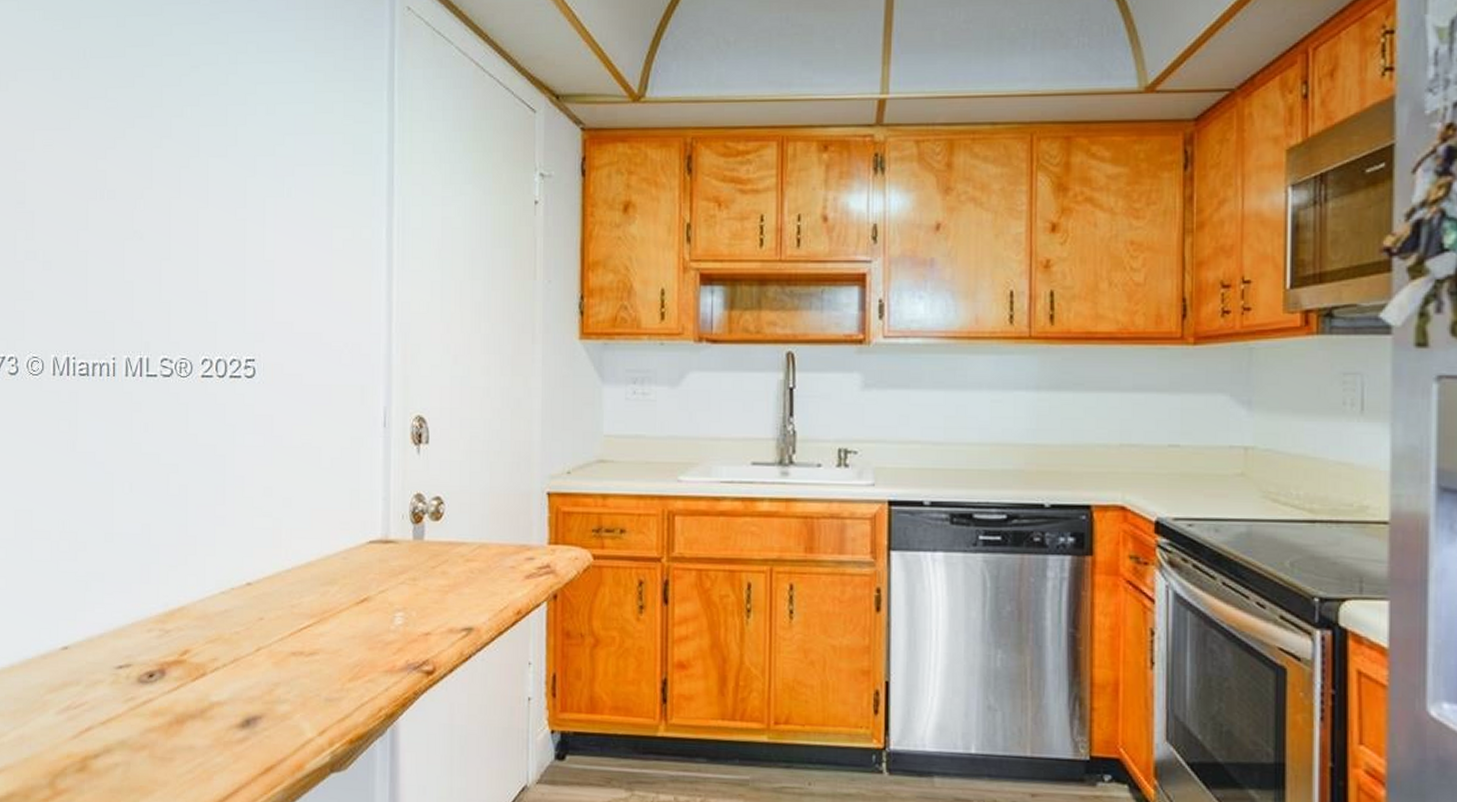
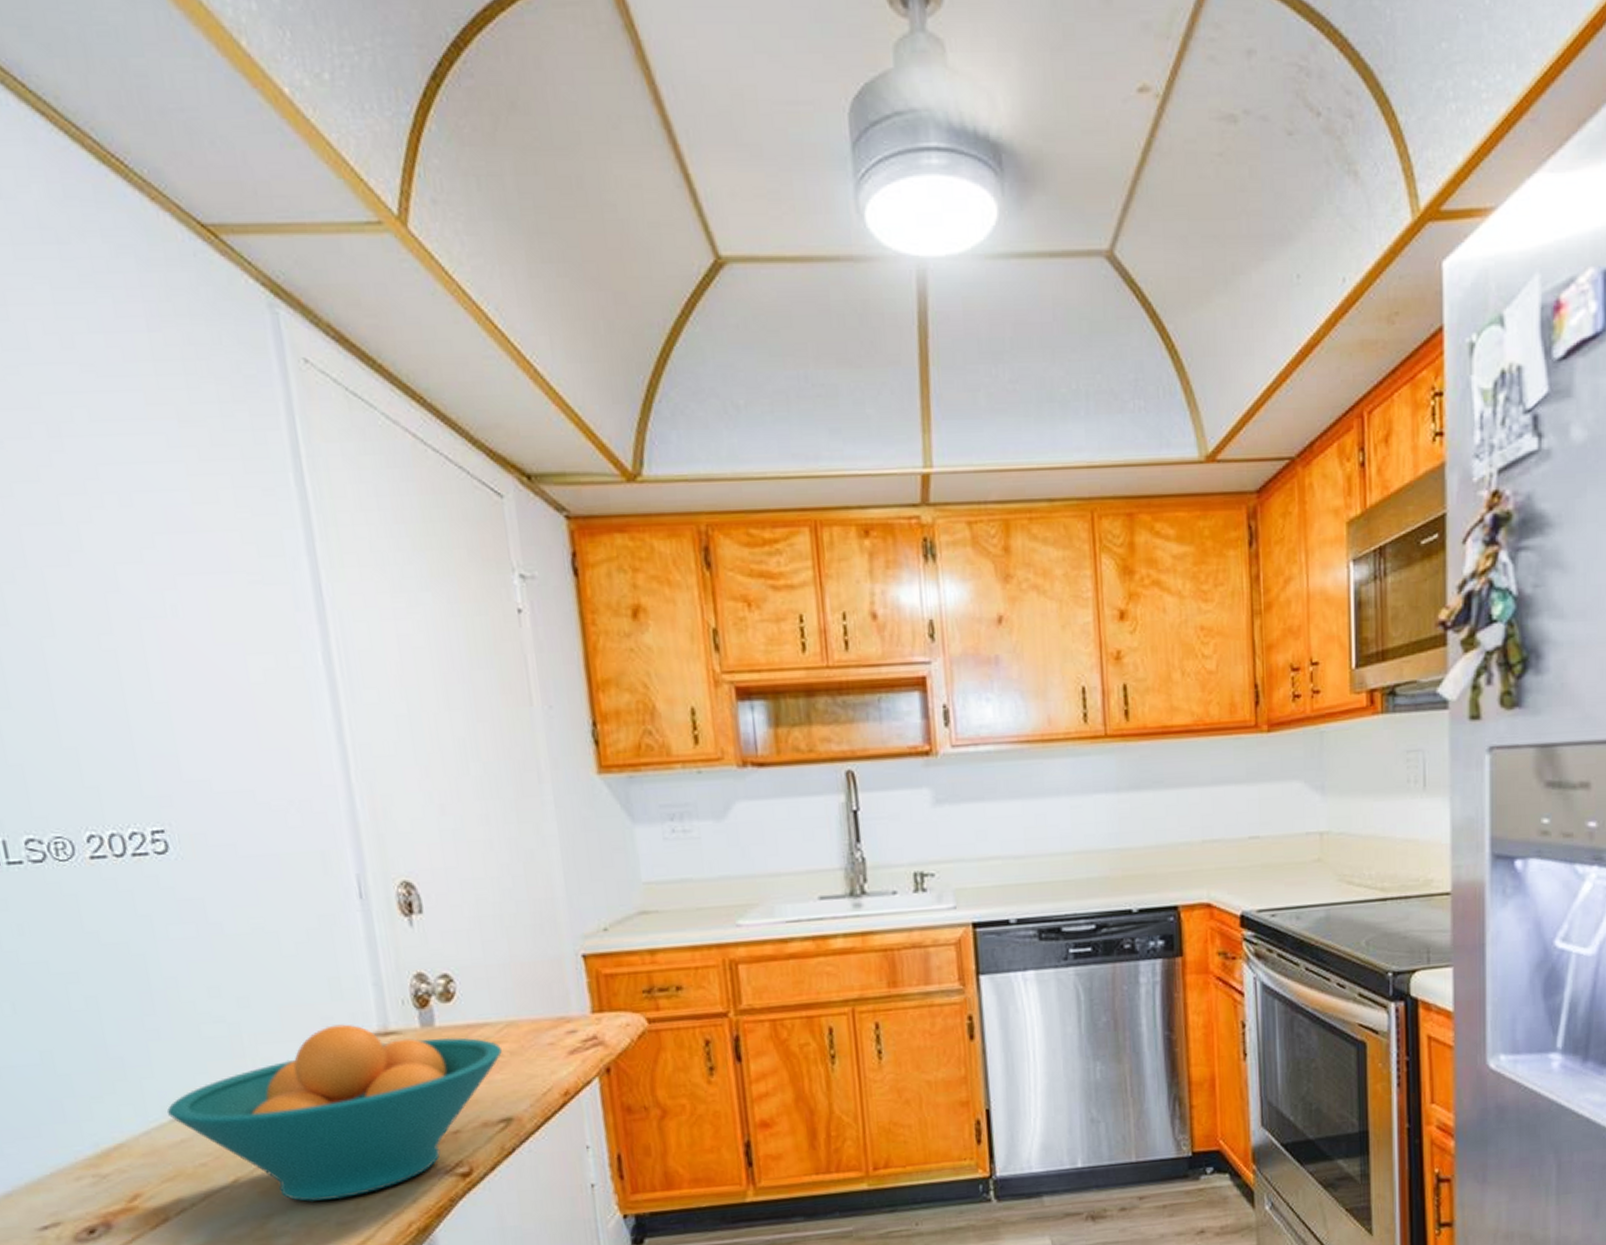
fruit bowl: none [219,529,472,678] -> present [166,1024,502,1202]

